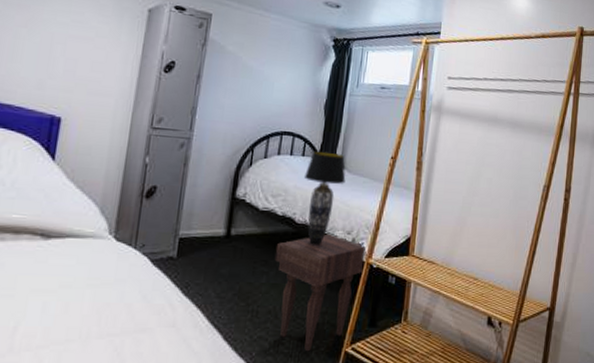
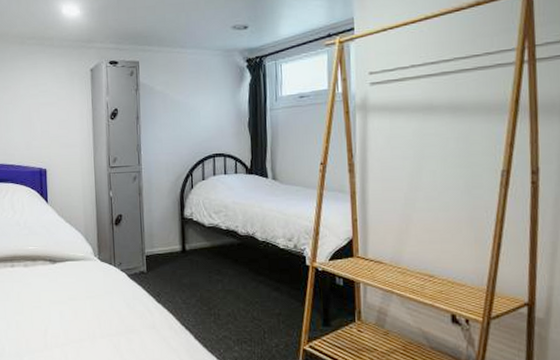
nightstand: present [274,233,366,352] -> none [225,242,309,349]
table lamp: present [303,151,346,246] -> none [239,166,279,254]

